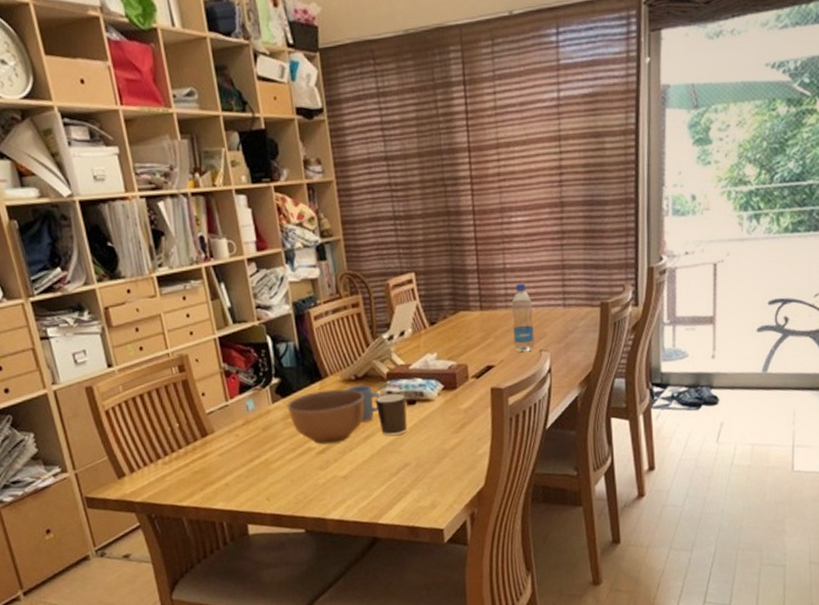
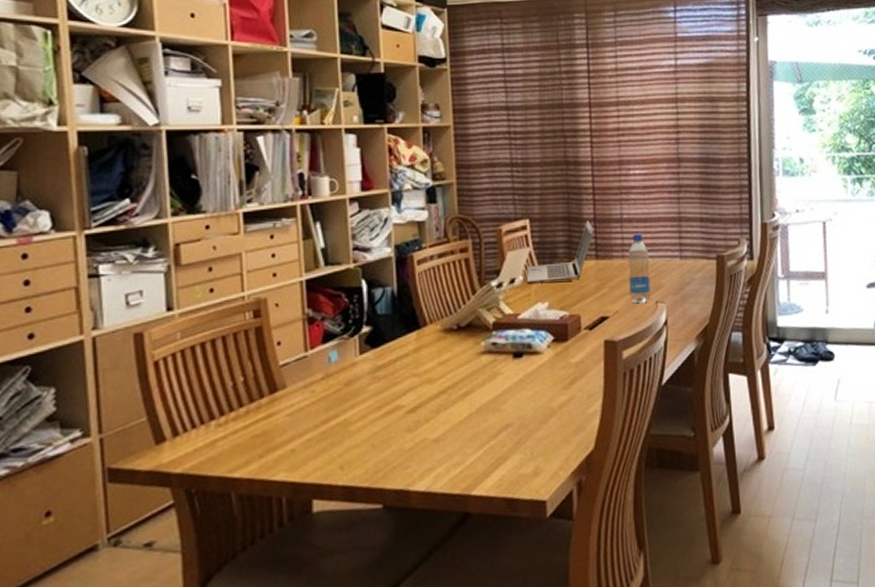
bowl: present [286,389,365,445] -> none [376,339,466,402]
mug: present [346,384,381,423] -> none [446,335,484,377]
mug: present [375,393,408,437] -> none [477,345,513,393]
laptop: none [415,272,478,336] -> present [526,221,594,284]

